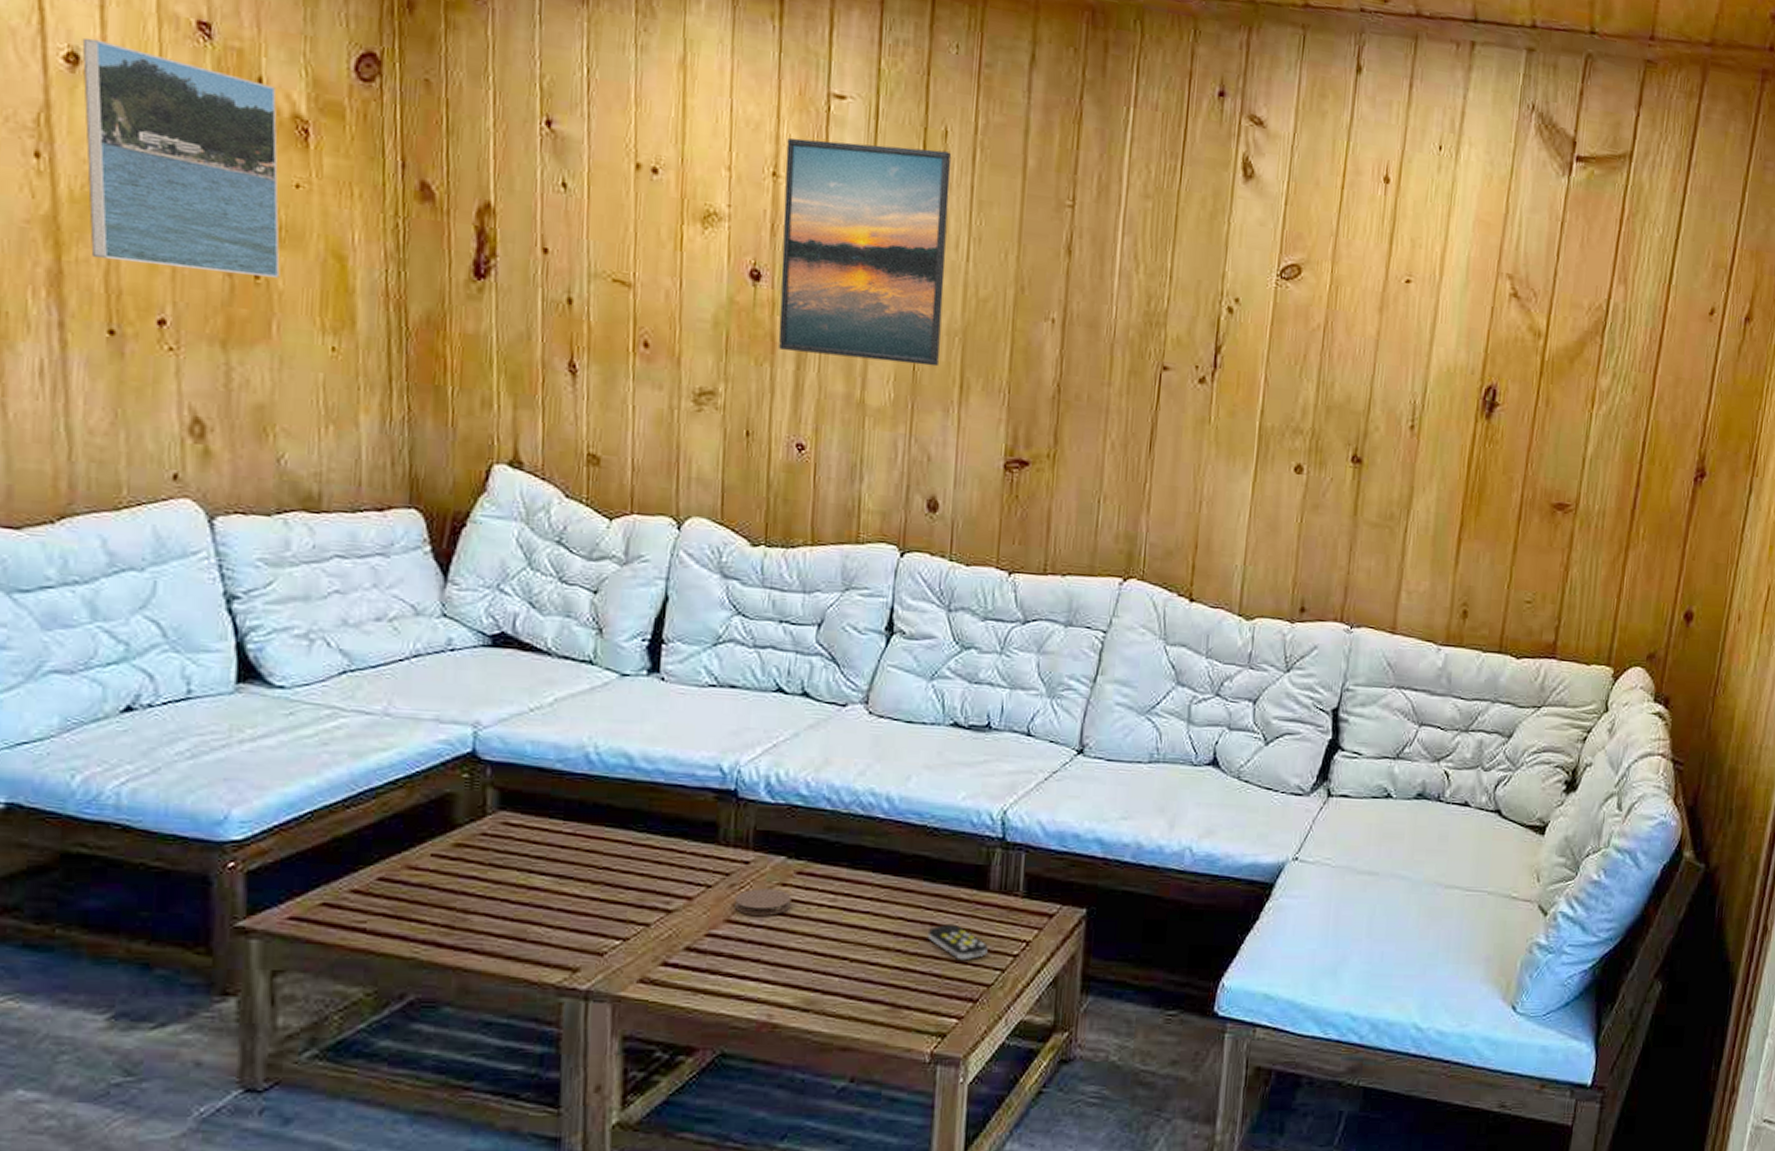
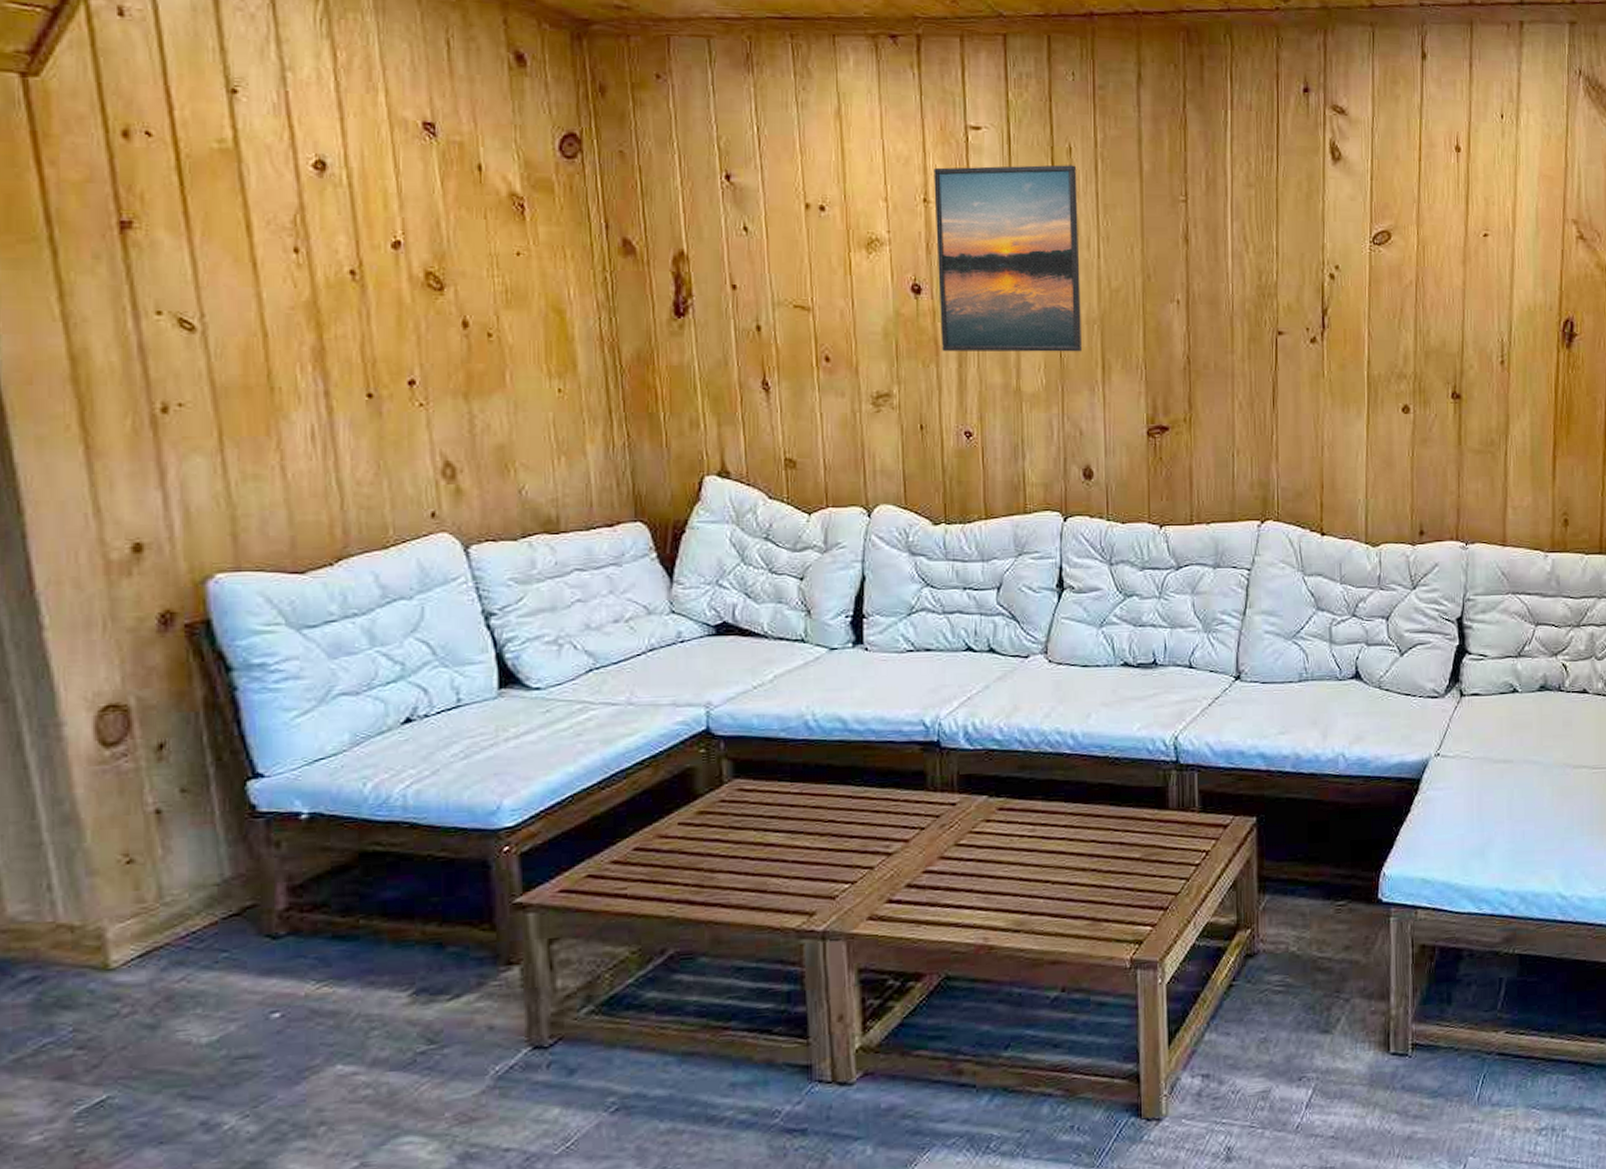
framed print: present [82,38,280,278] -> none [327,146,509,335]
coaster: present [734,888,792,916] -> none [945,825,996,851]
remote control: present [927,923,988,961] -> none [1118,841,1172,874]

